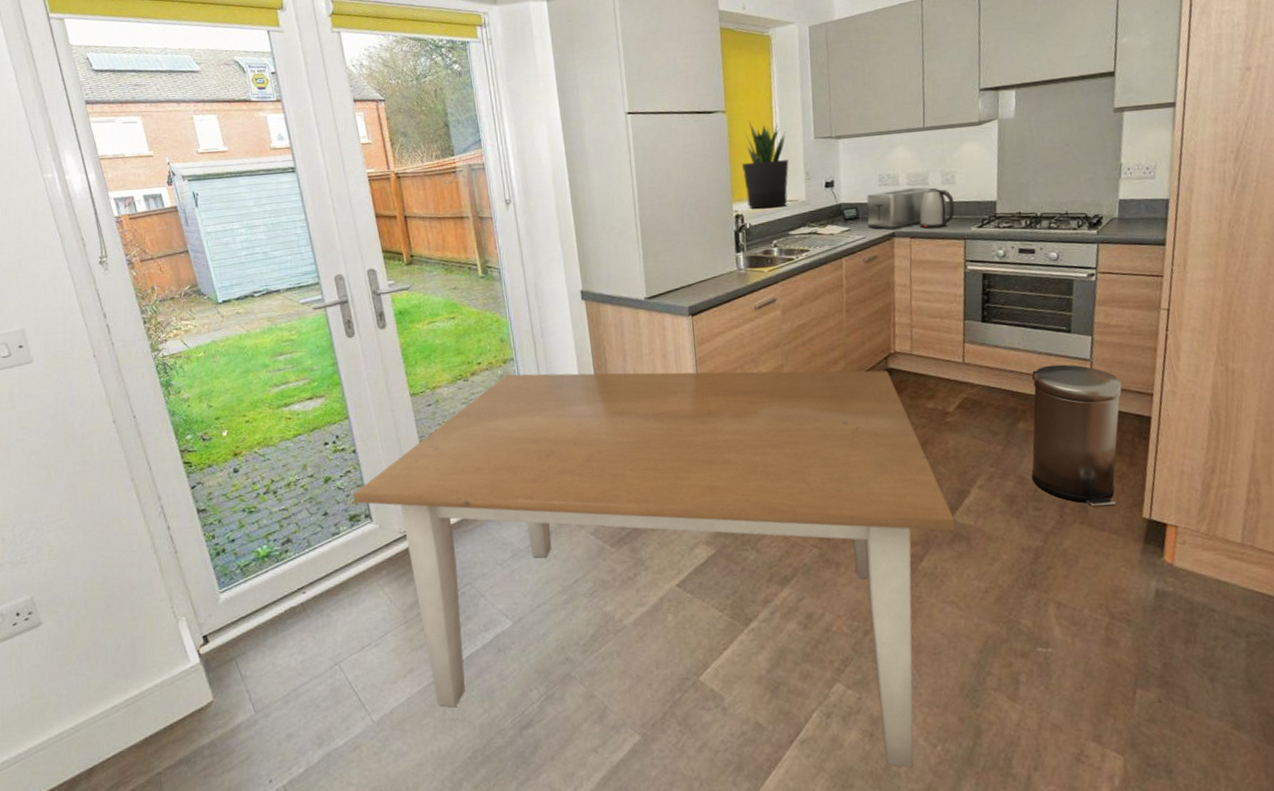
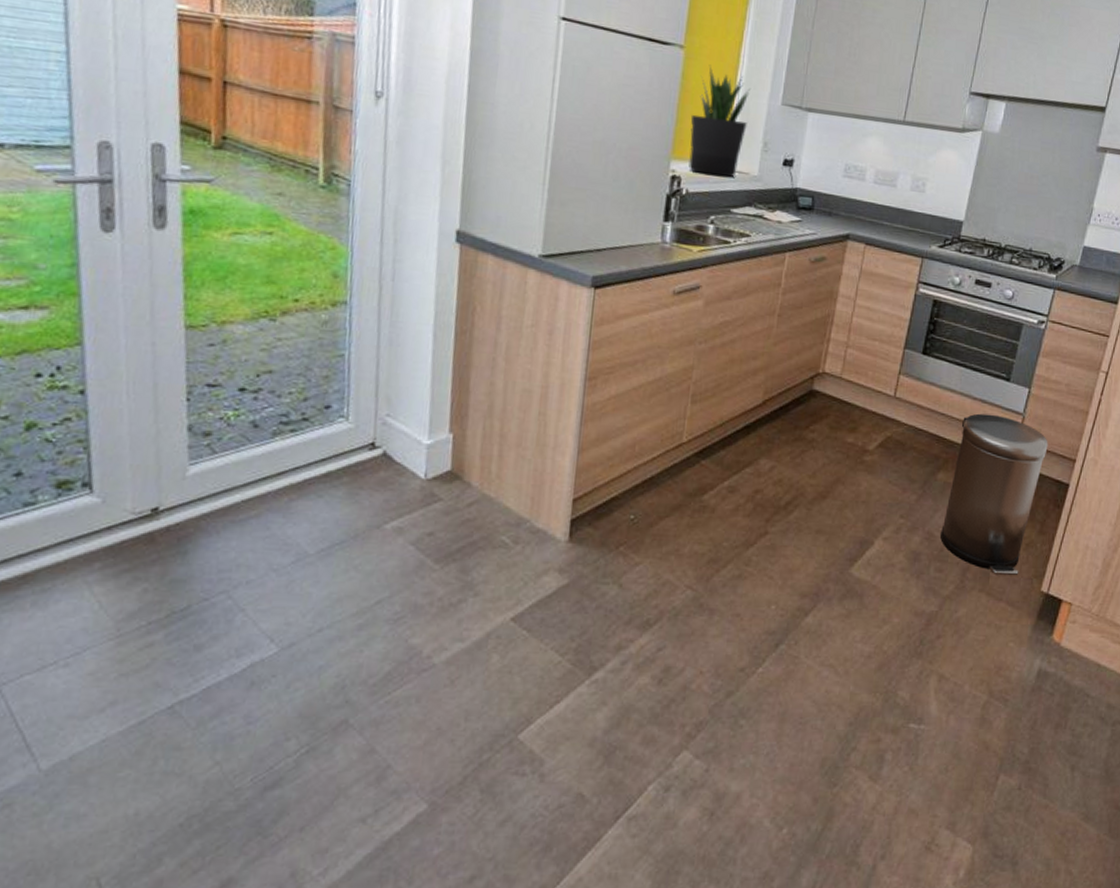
table: present [353,370,955,768] -> none [67,320,851,852]
toaster: present [866,187,935,230] -> none [821,184,903,232]
kettle: present [919,188,955,229] -> none [879,192,920,240]

